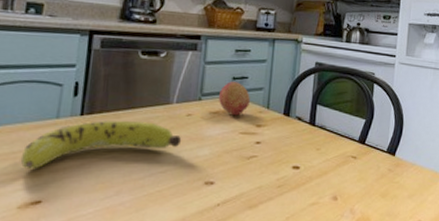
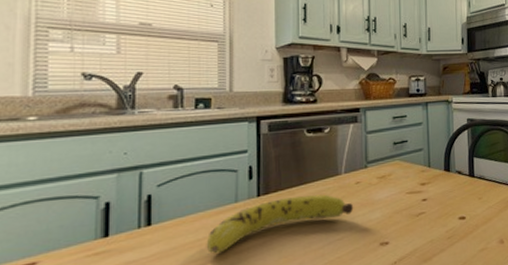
fruit: present [218,82,250,116] -> none [382,146,412,178]

